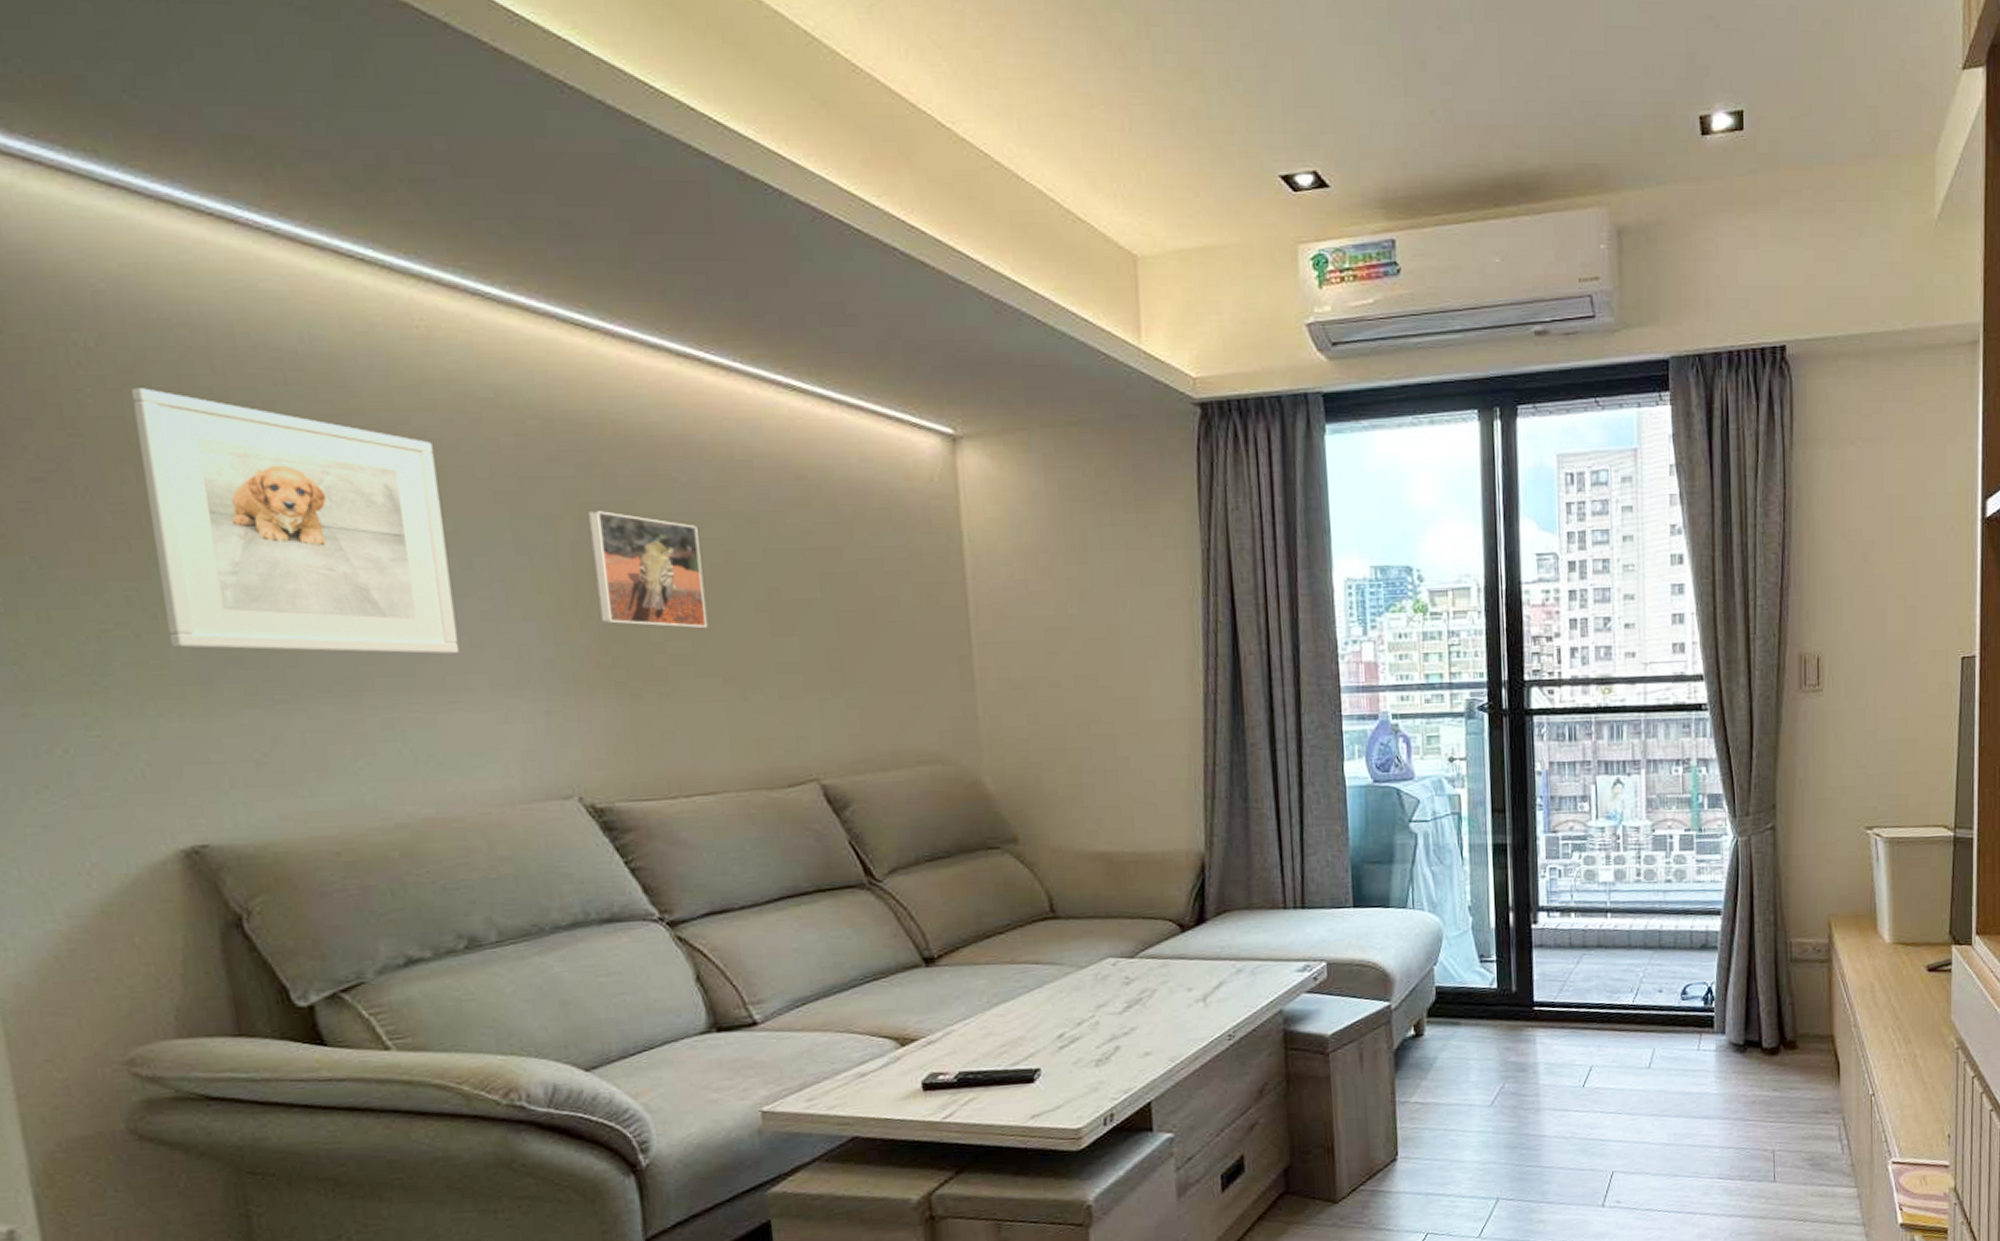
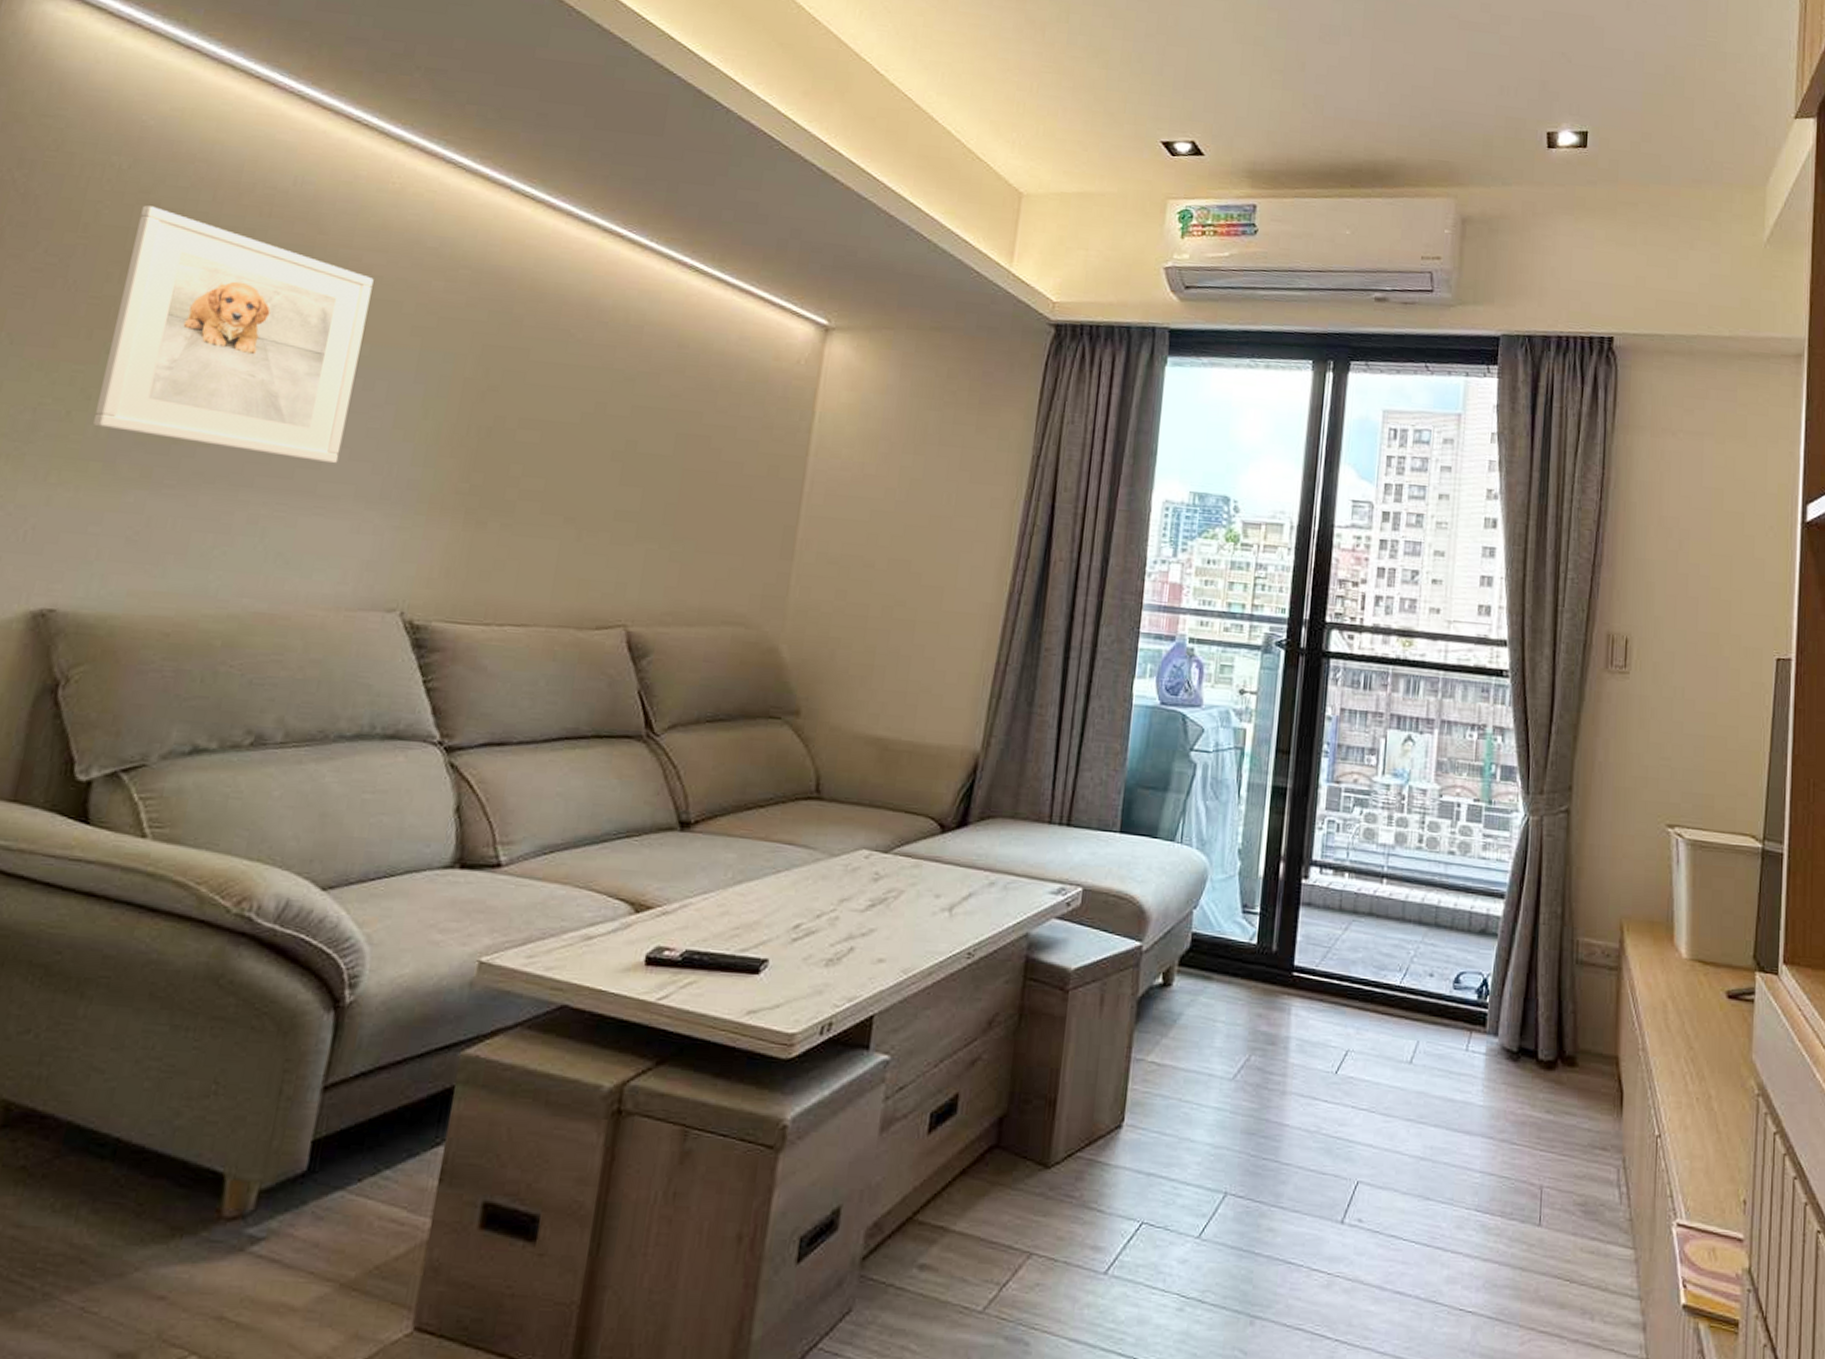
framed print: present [588,511,708,628] -> none [469,353,580,469]

